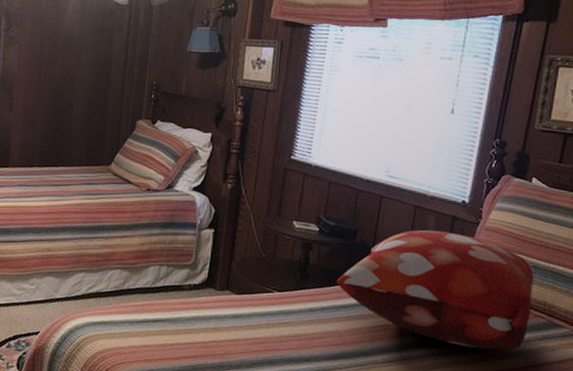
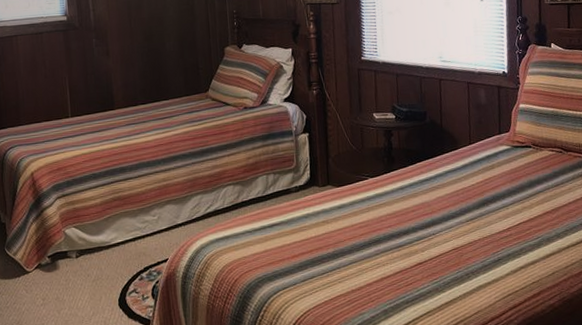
decorative pillow: present [336,230,534,350] -> none [417,99,571,194]

